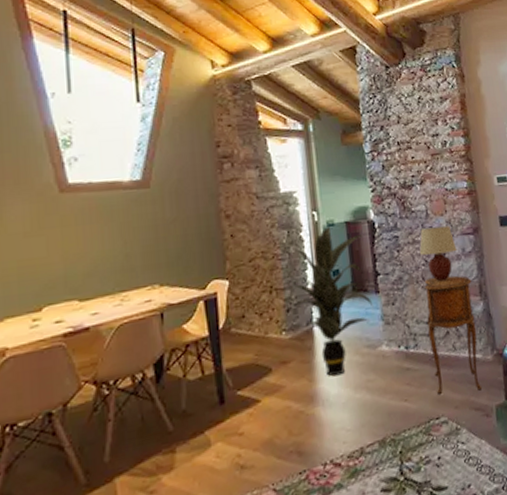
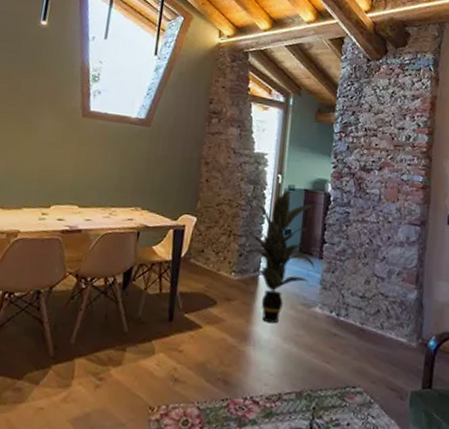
table lamp: present [420,225,457,282] -> none [367,211,402,263]
side table: present [424,275,483,396] -> none [358,256,410,374]

